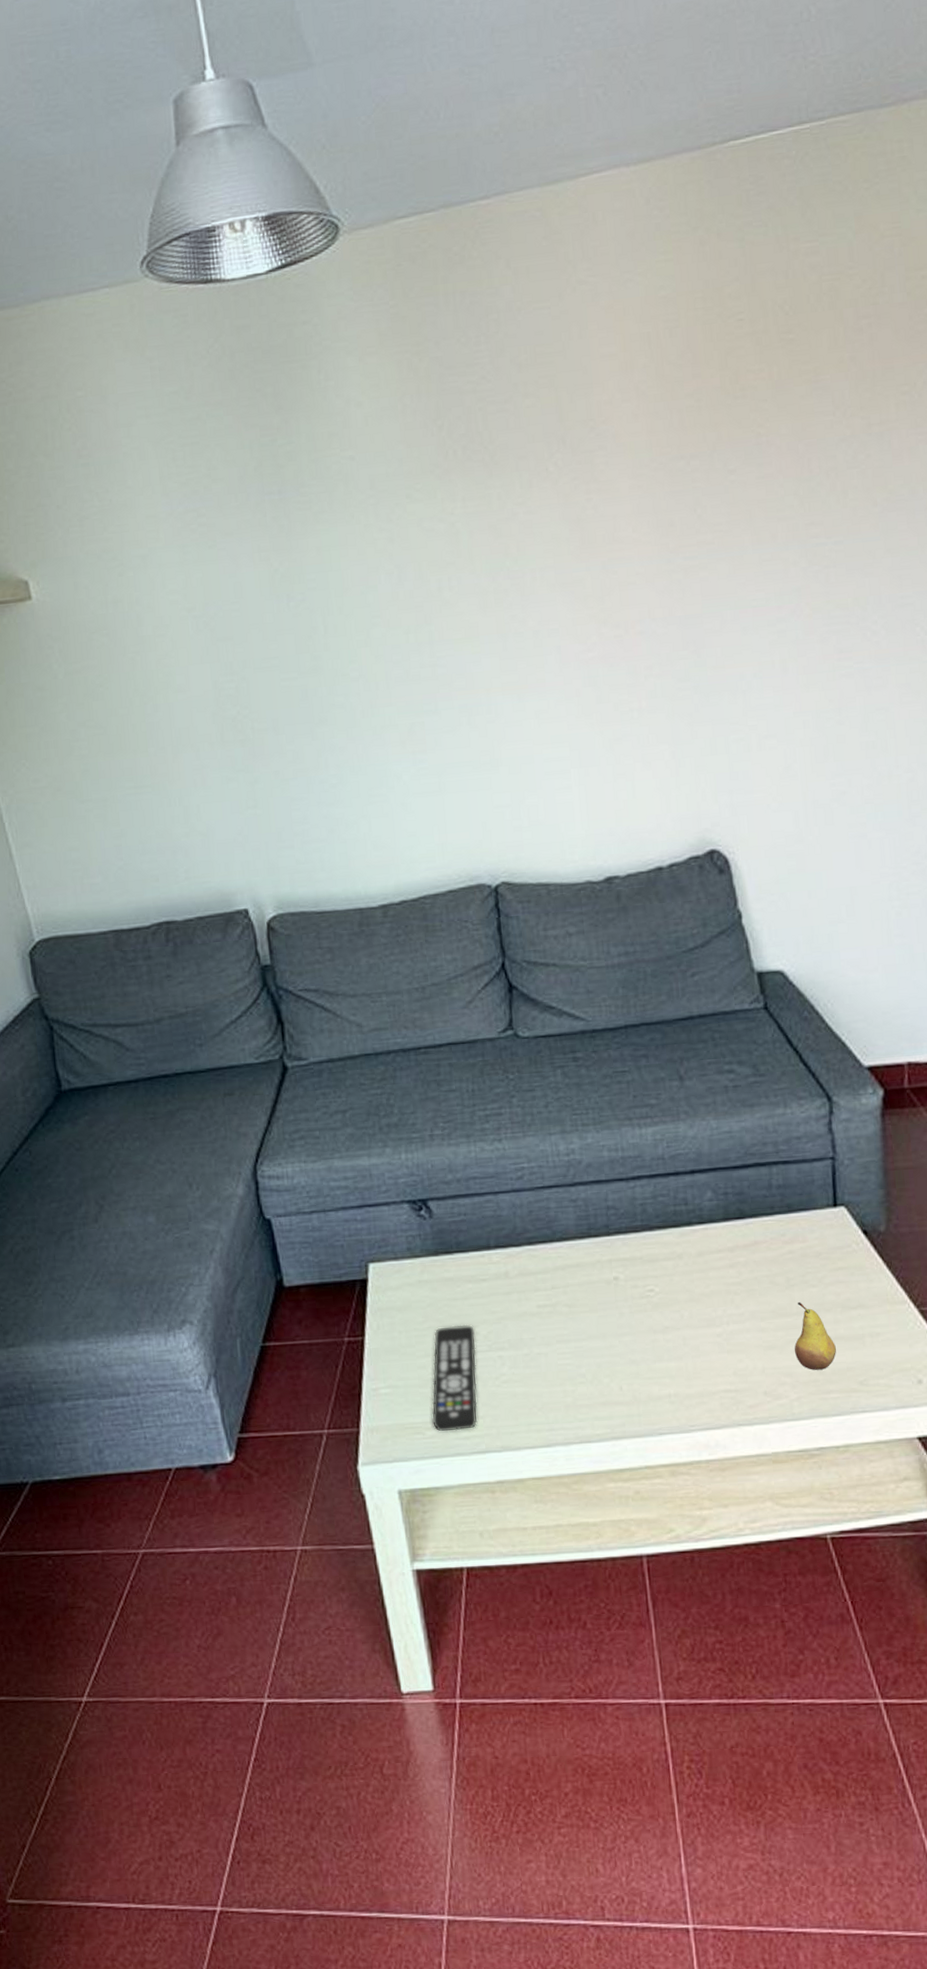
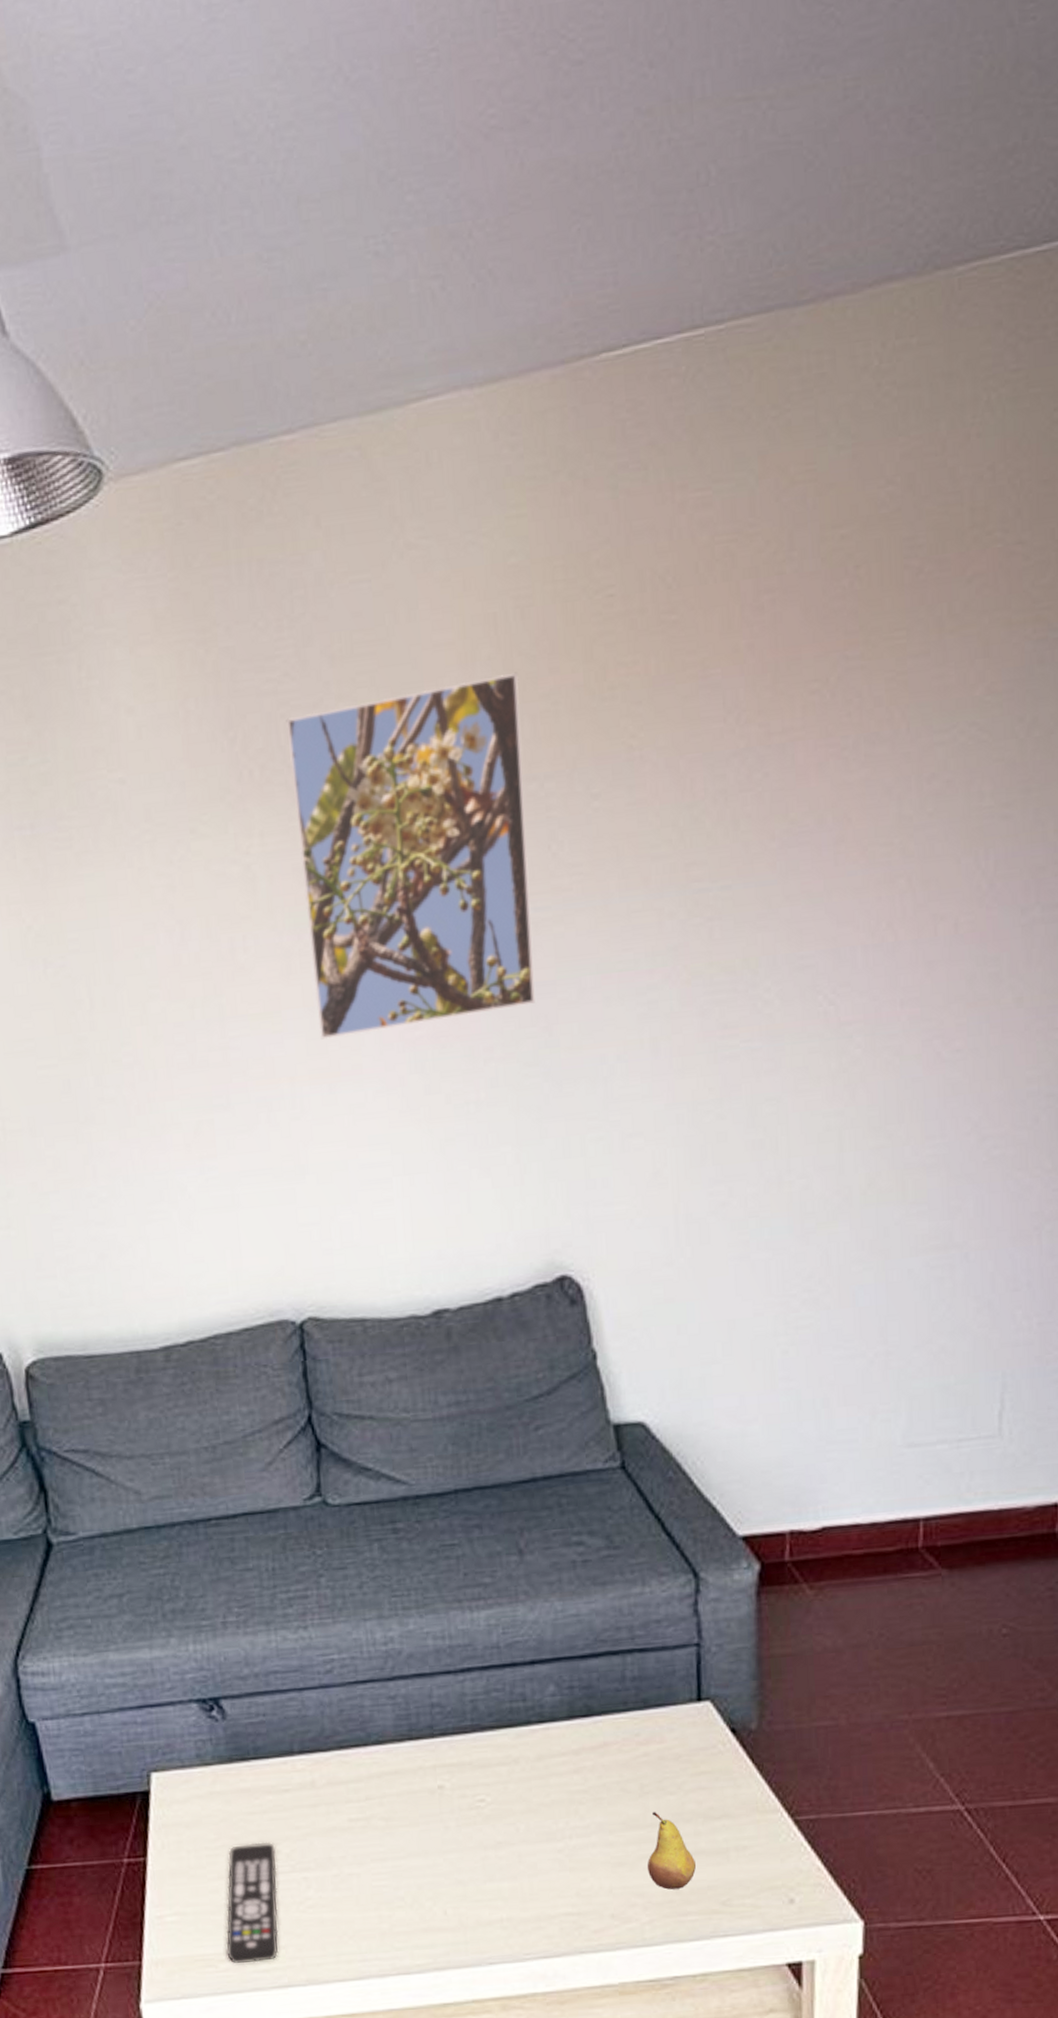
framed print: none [483,377,686,659] -> present [286,672,535,1040]

